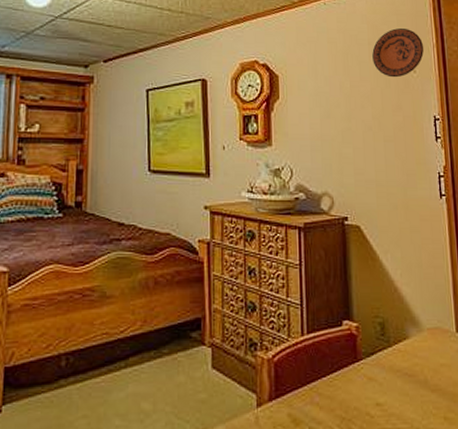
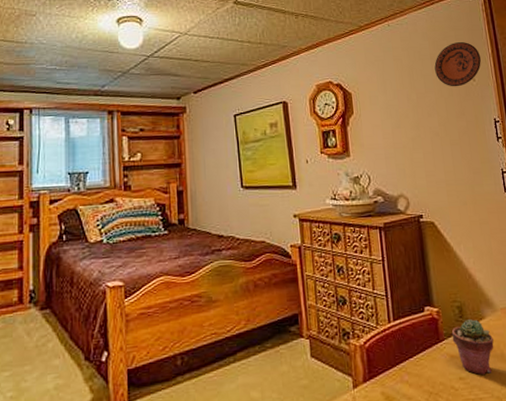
potted succulent: none [371,338,417,403] -> present [451,319,494,375]

